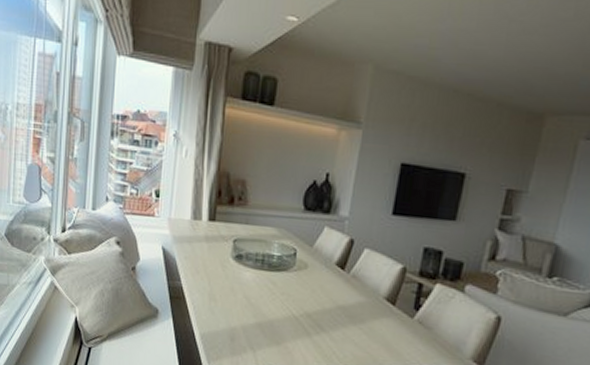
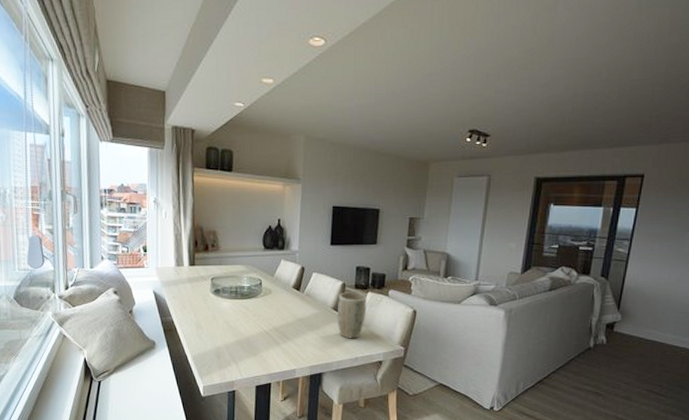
plant pot: none [389,279,434,344] -> present [337,292,367,339]

